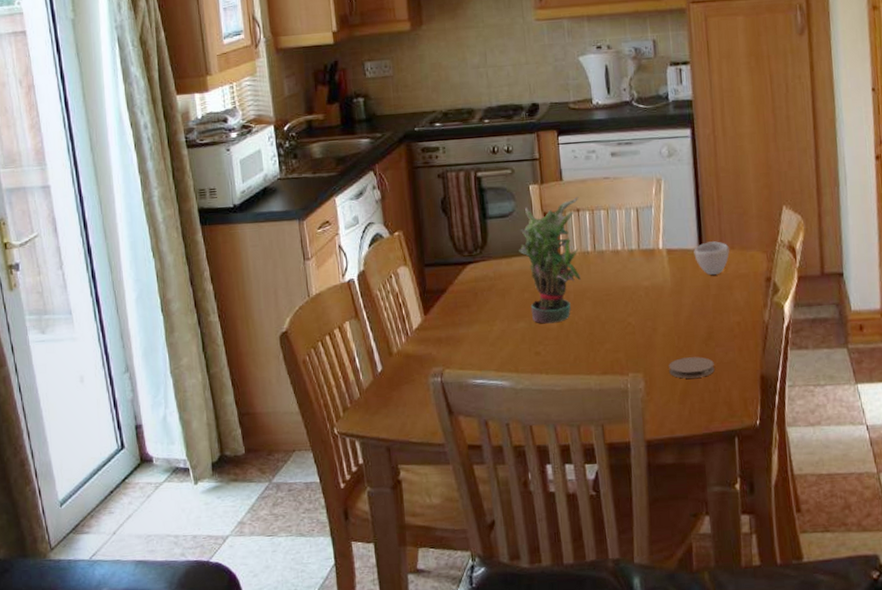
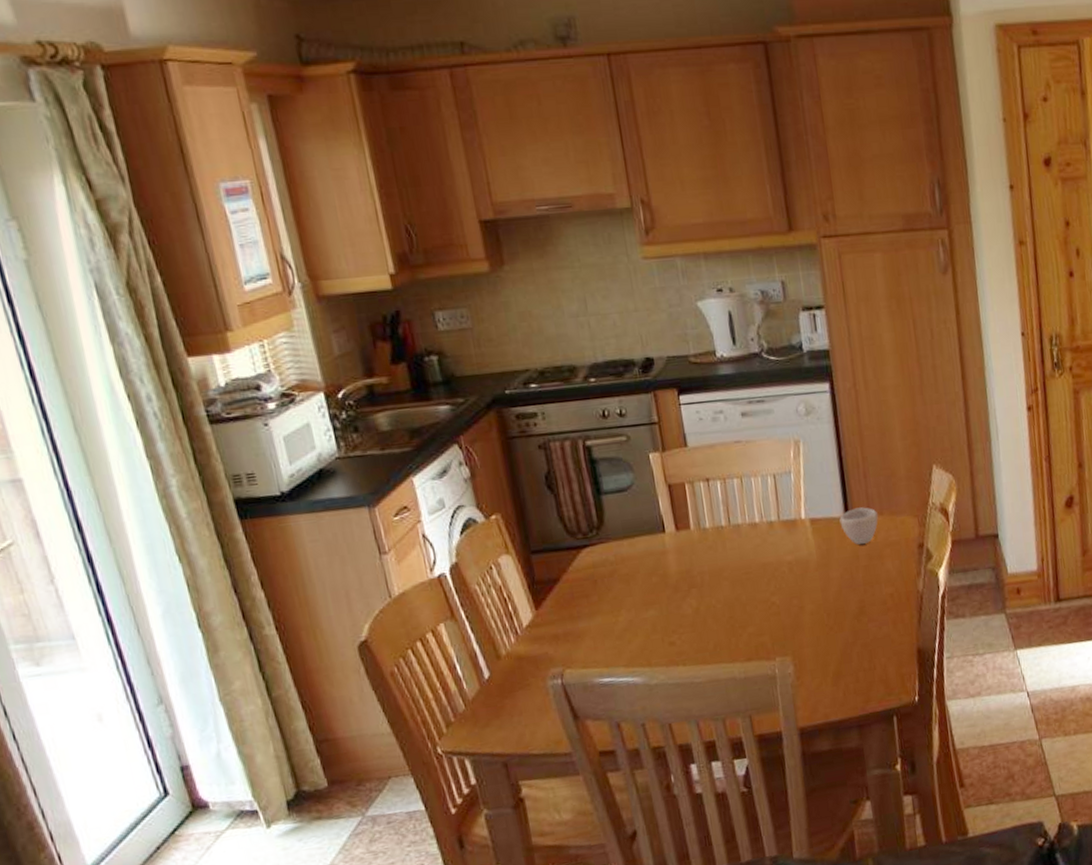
potted plant: present [519,197,581,324] -> none [641,464,716,610]
coaster: present [669,357,715,379] -> none [819,634,869,659]

